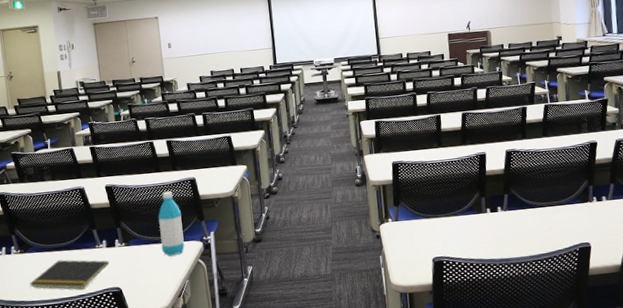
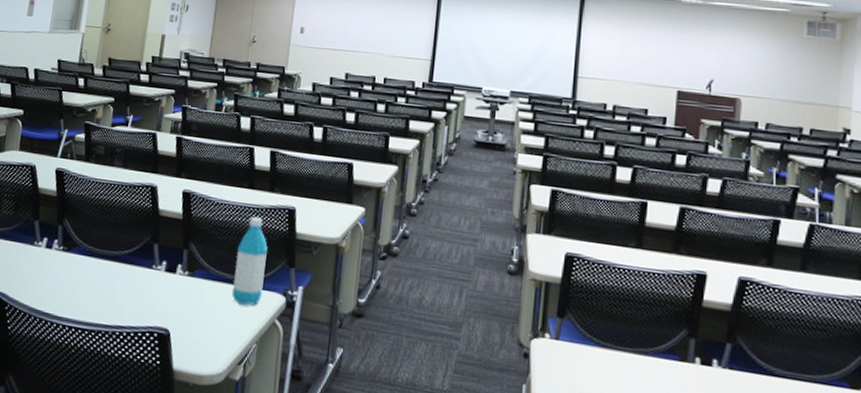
notepad: present [30,260,110,289] -> none [63,272,164,319]

